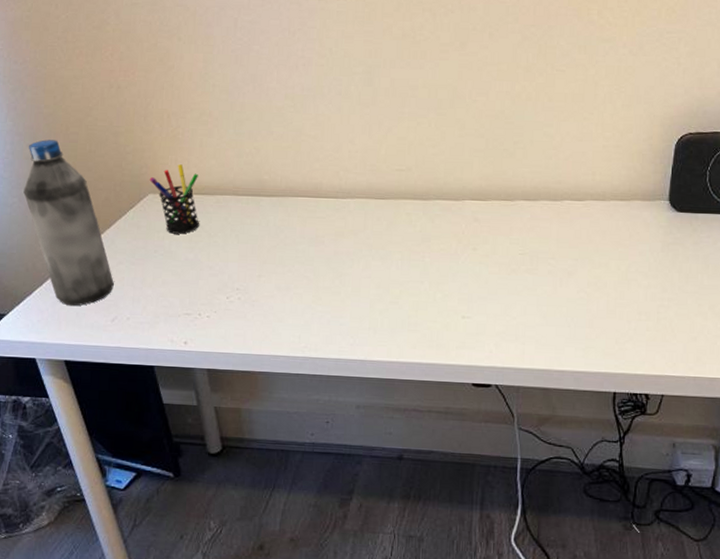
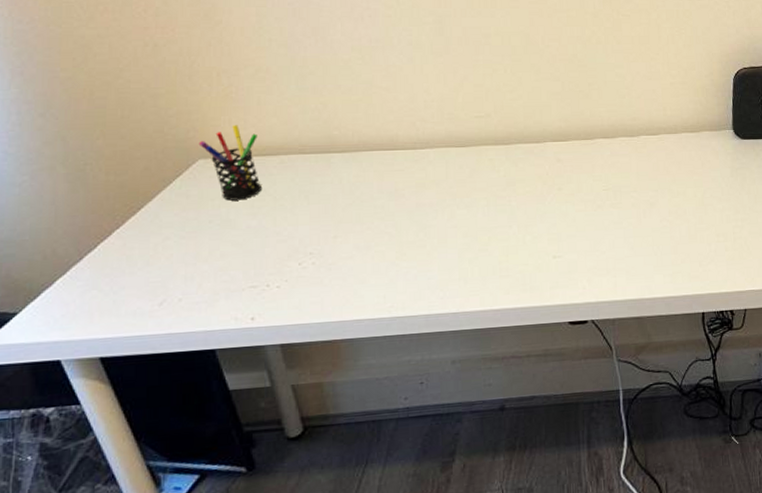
water bottle: present [23,139,114,306] -> none [36,107,160,294]

